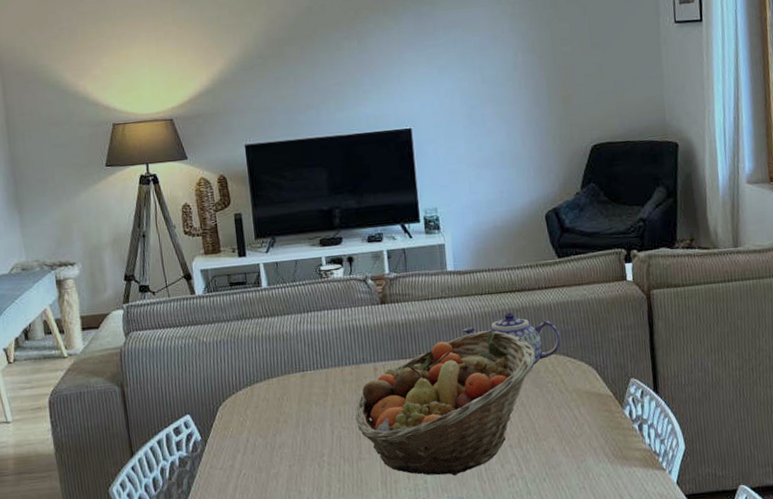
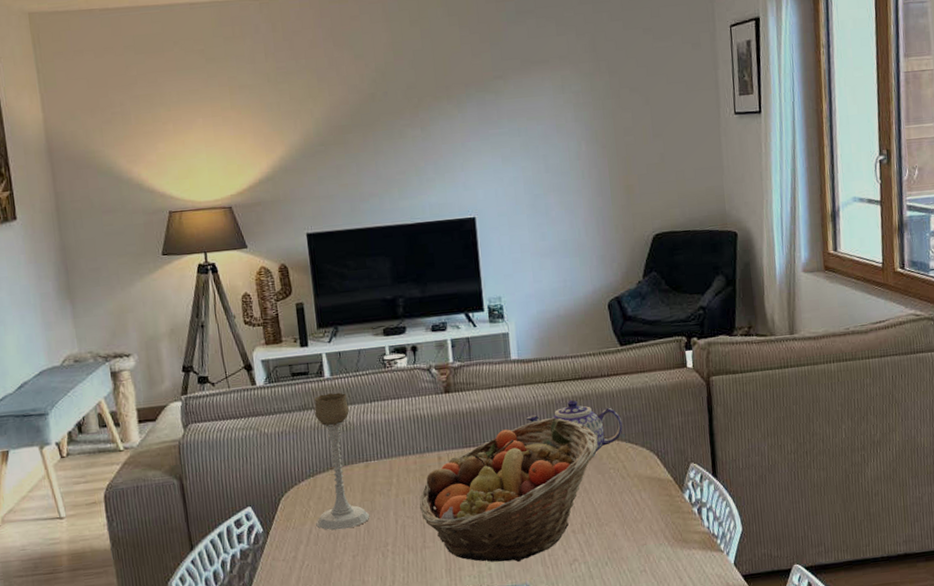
candle holder: none [252,302,306,440] -> present [314,392,370,531]

